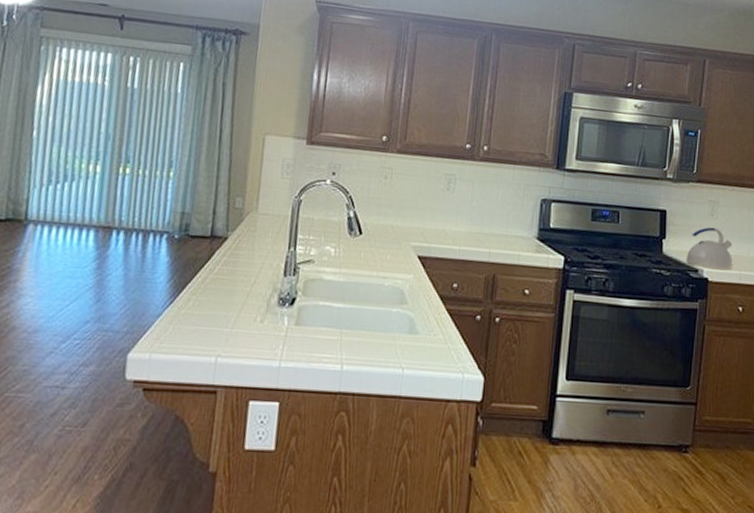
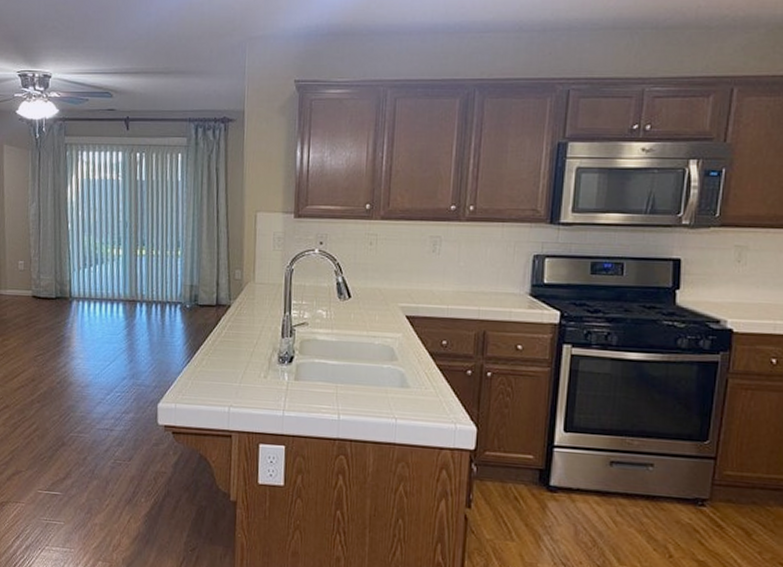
kettle: present [686,227,733,271] -> none [704,274,766,321]

